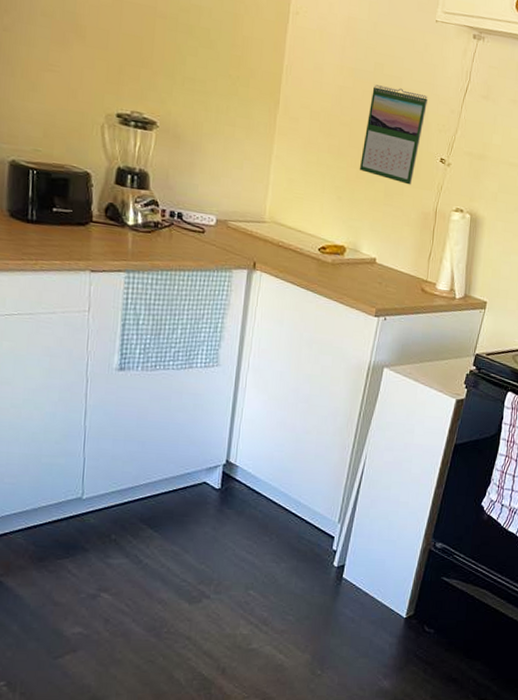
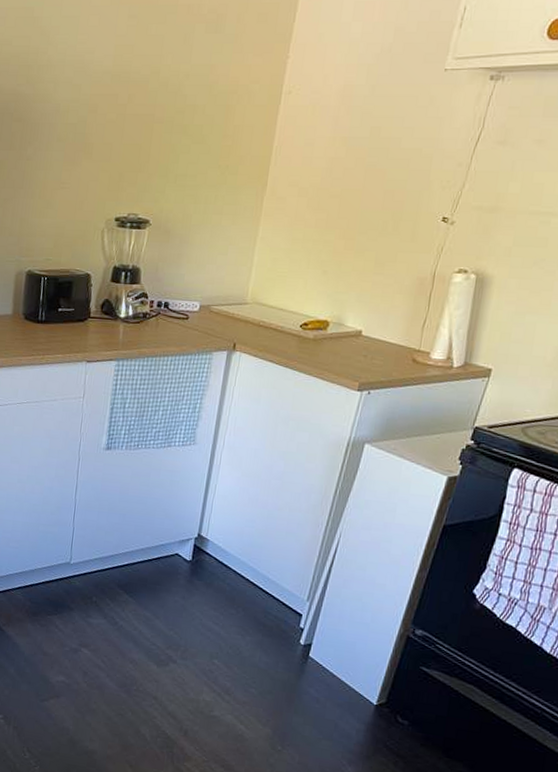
calendar: present [359,84,428,185] -> none [348,149,431,250]

